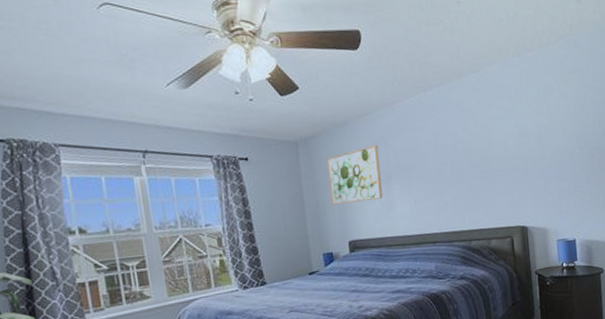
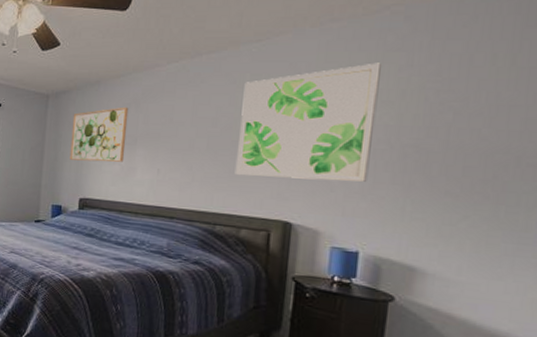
wall art: none [471,83,572,193] -> present [234,62,381,182]

